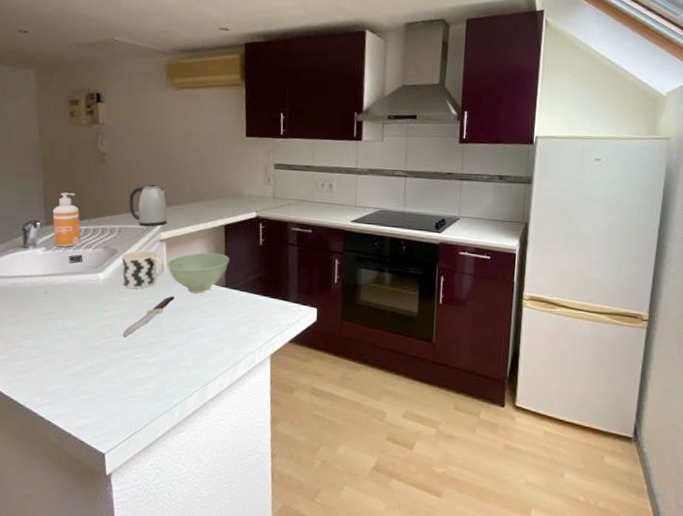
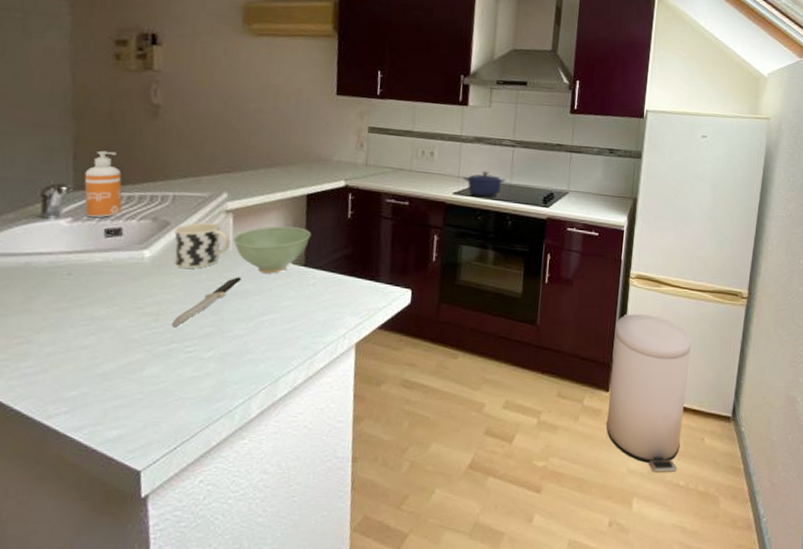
kettle: present [129,184,167,227] -> none [187,144,236,195]
cooking pot: none [359,200,399,224] -> present [462,171,506,197]
pedal bin: none [502,334,589,488] -> present [606,314,692,473]

